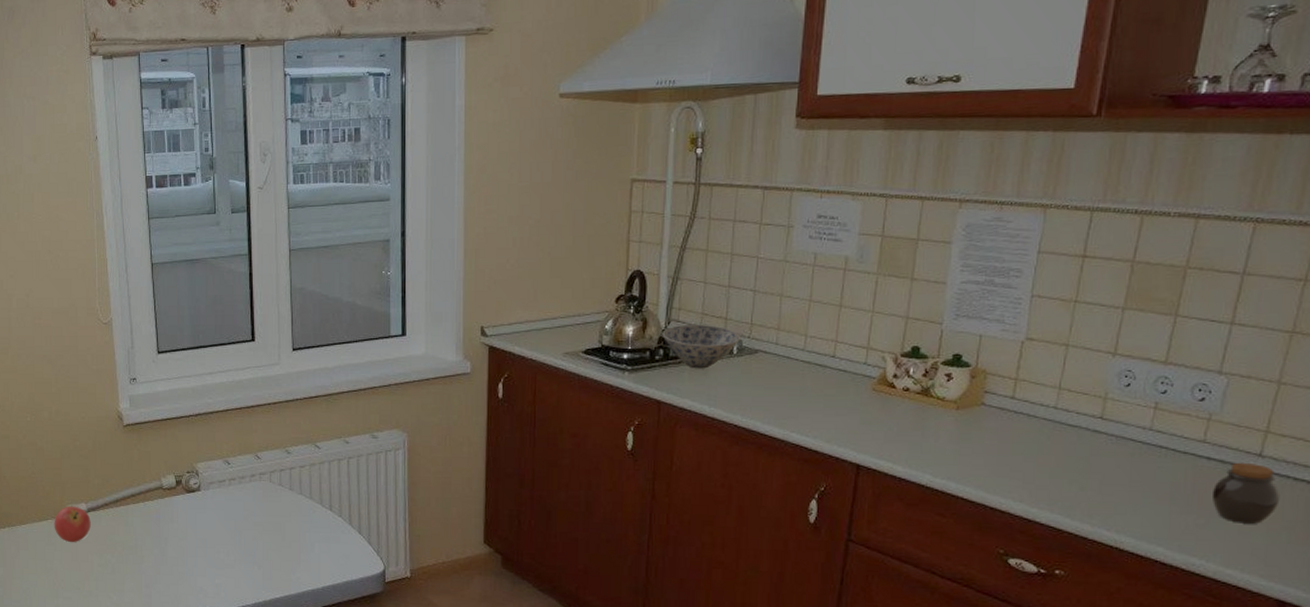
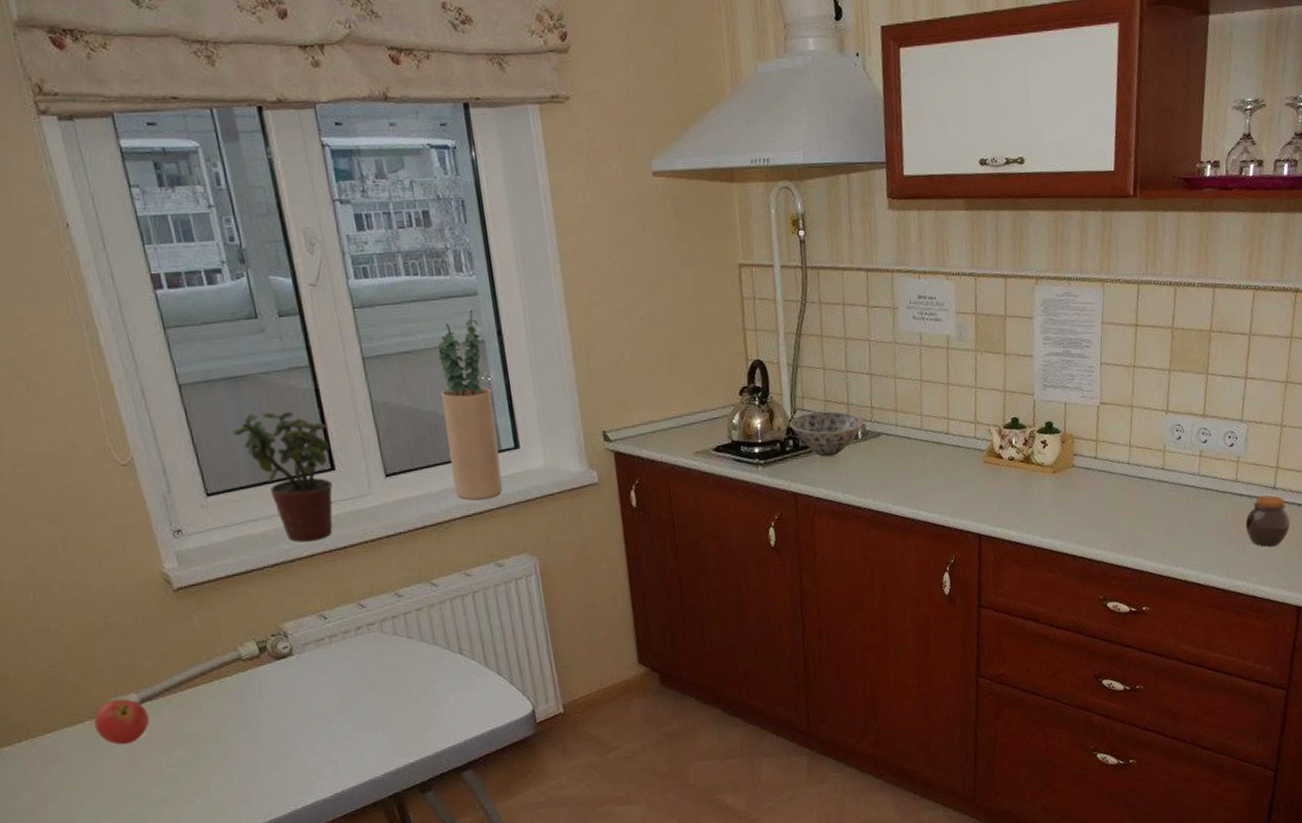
potted plant: none [184,290,254,400] -> present [233,411,333,543]
vase: none [347,213,389,379] -> present [437,310,503,501]

